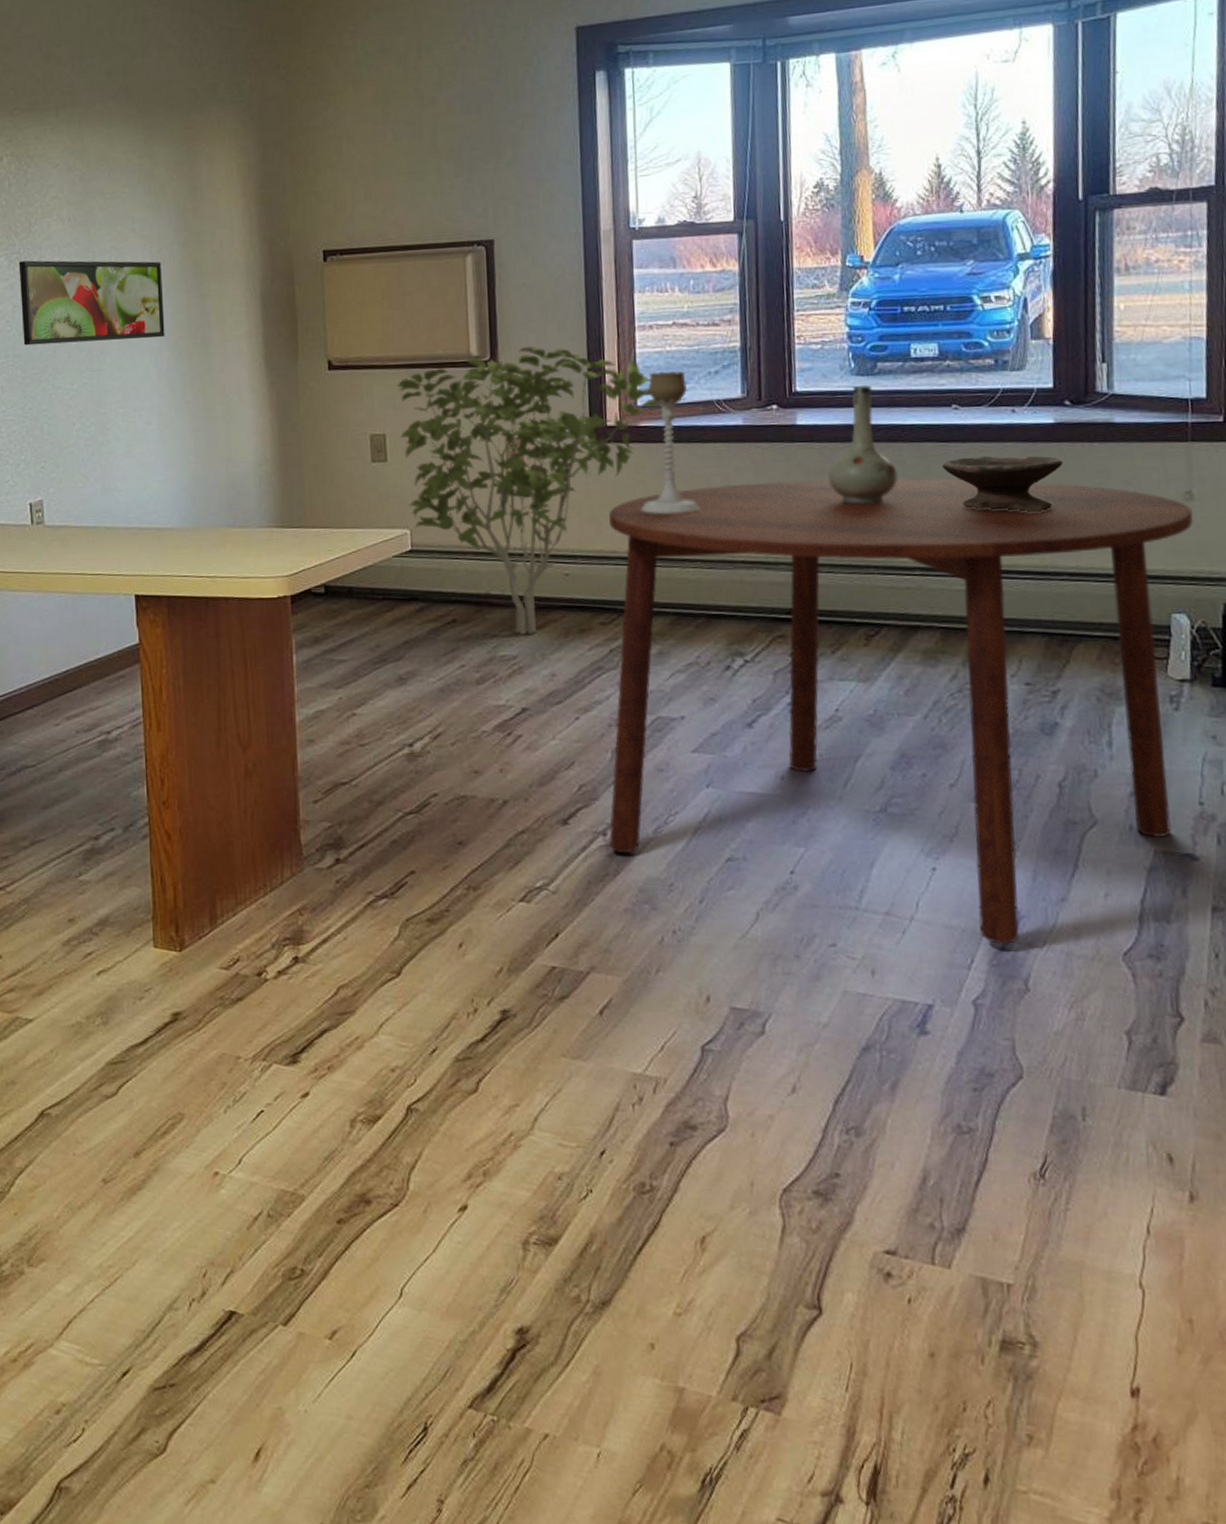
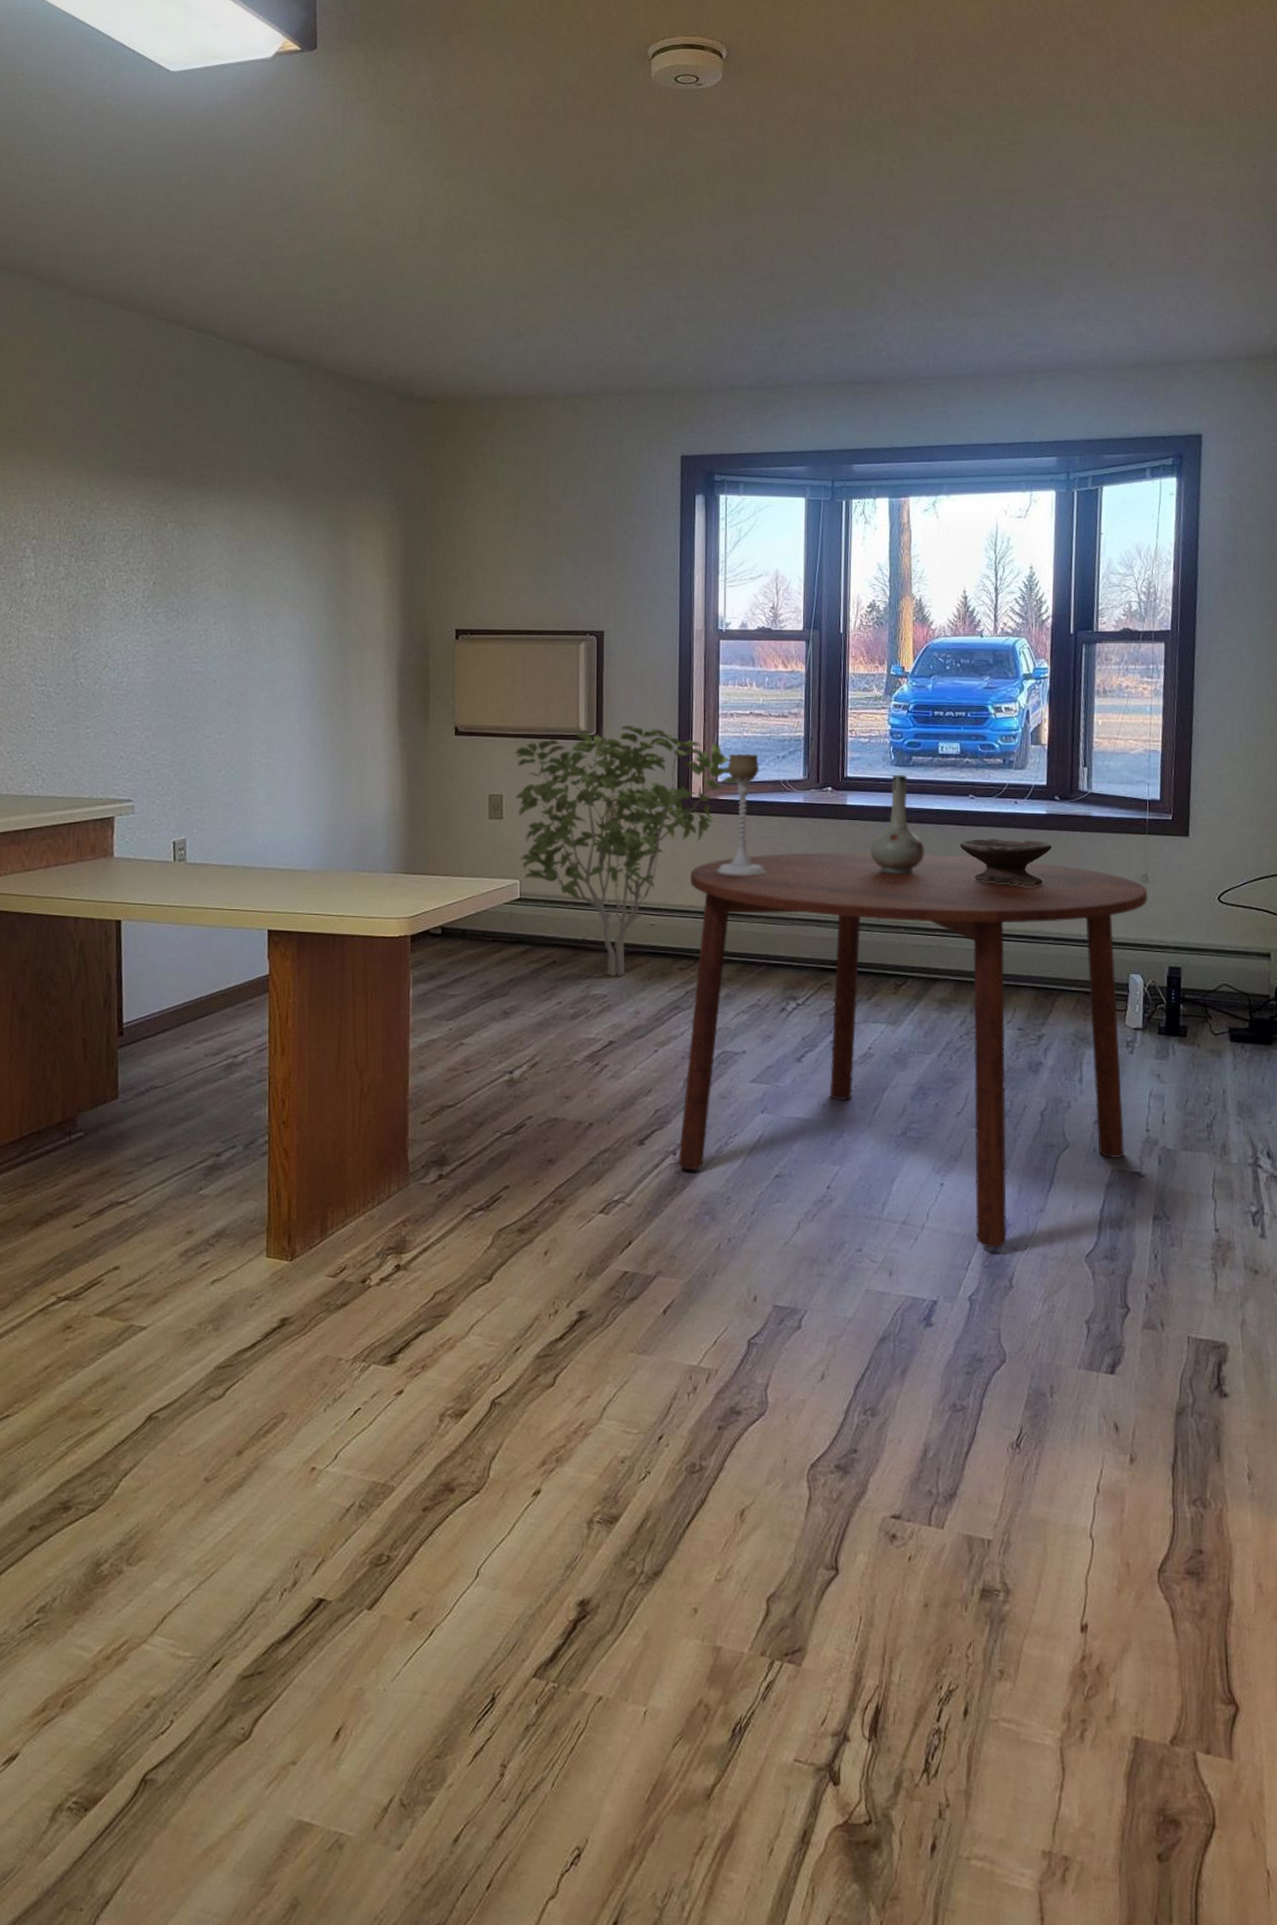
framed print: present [18,260,165,346] -> none [176,619,310,697]

